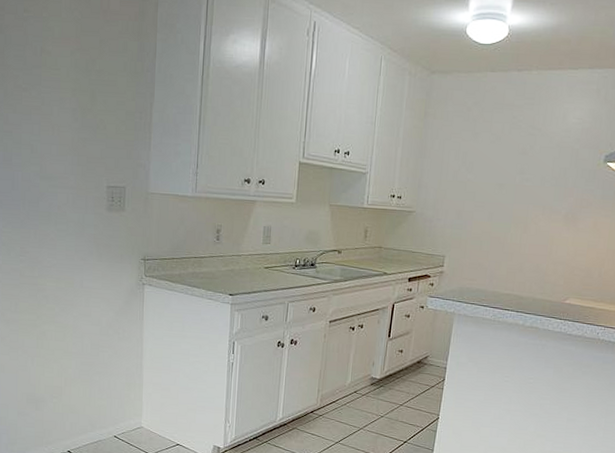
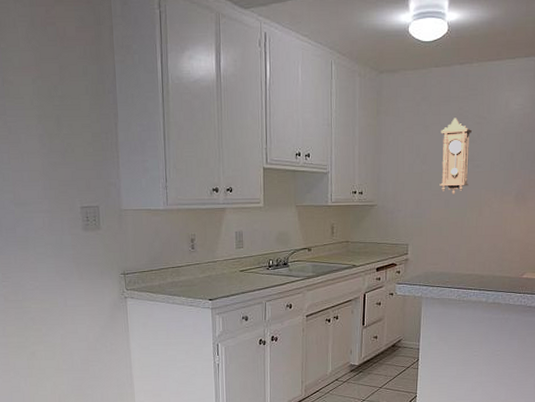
pendulum clock: none [484,126,525,208] -> present [439,117,473,195]

